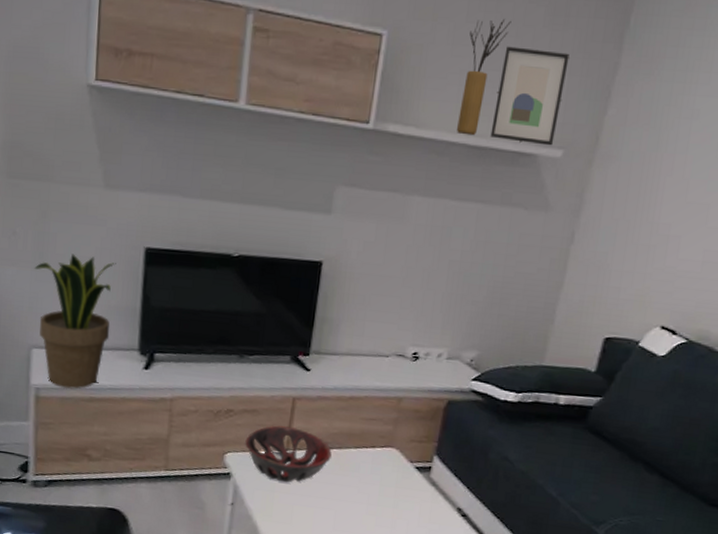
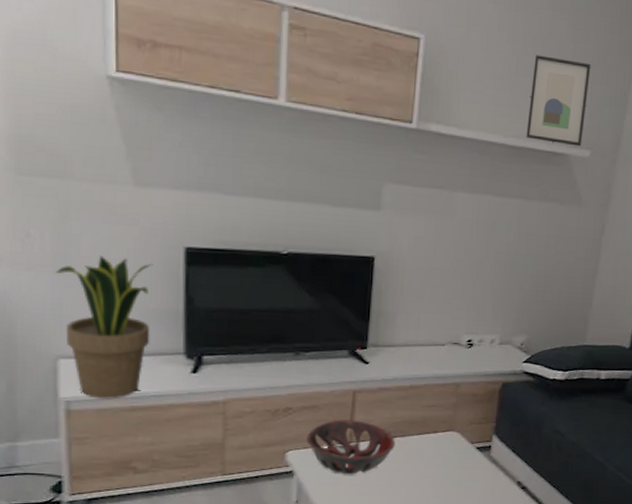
vase: present [456,18,512,136] -> none [494,29,539,137]

